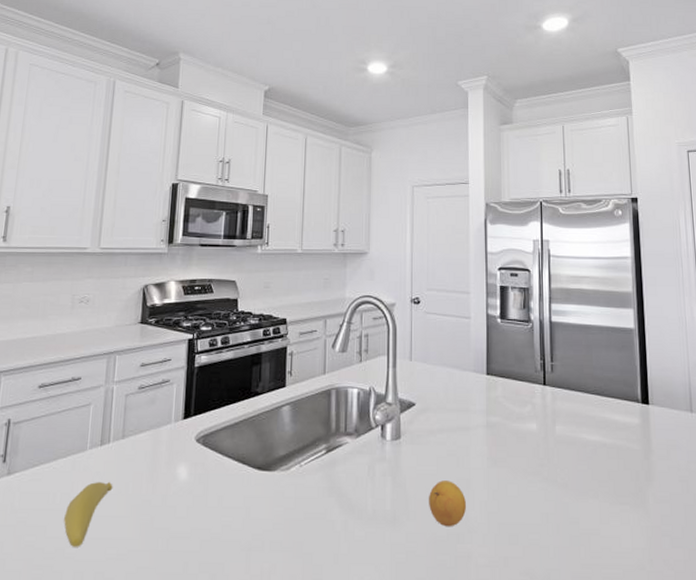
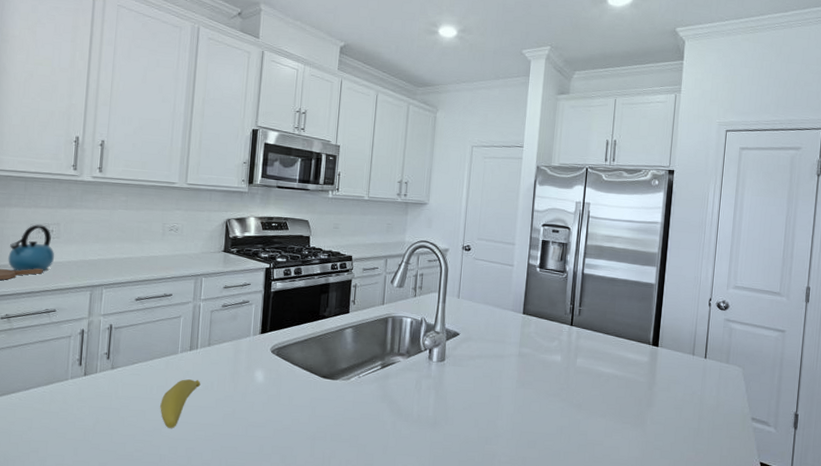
fruit: present [429,480,466,527] -> none [464,396,496,432]

